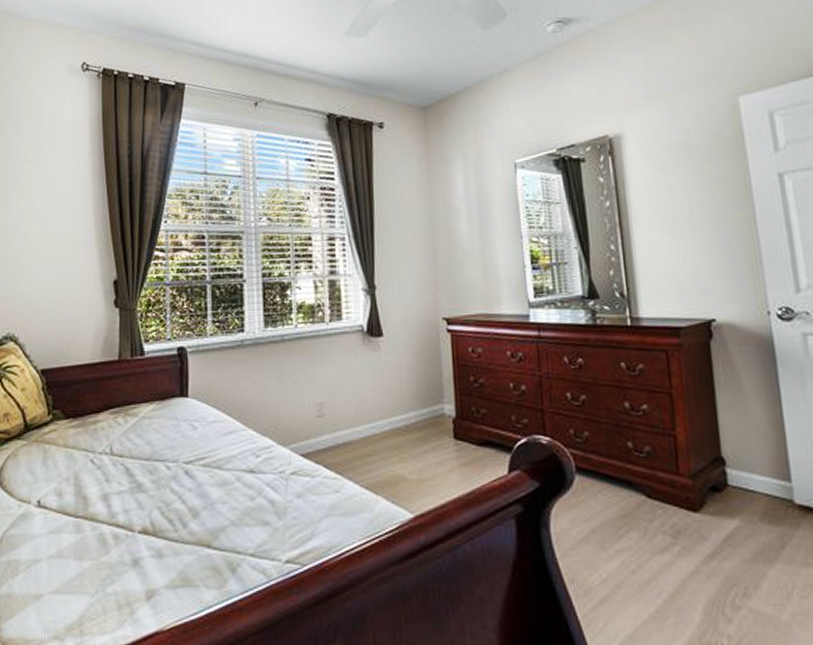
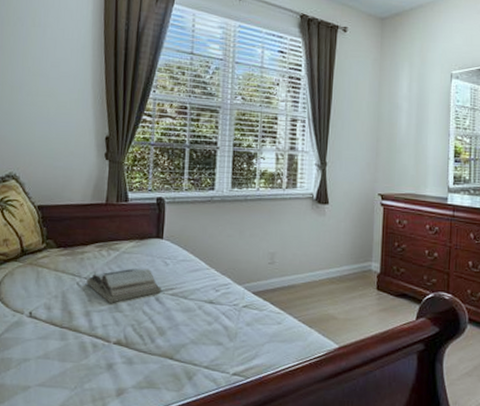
book: none [102,435,191,482] -> present [86,267,161,303]

